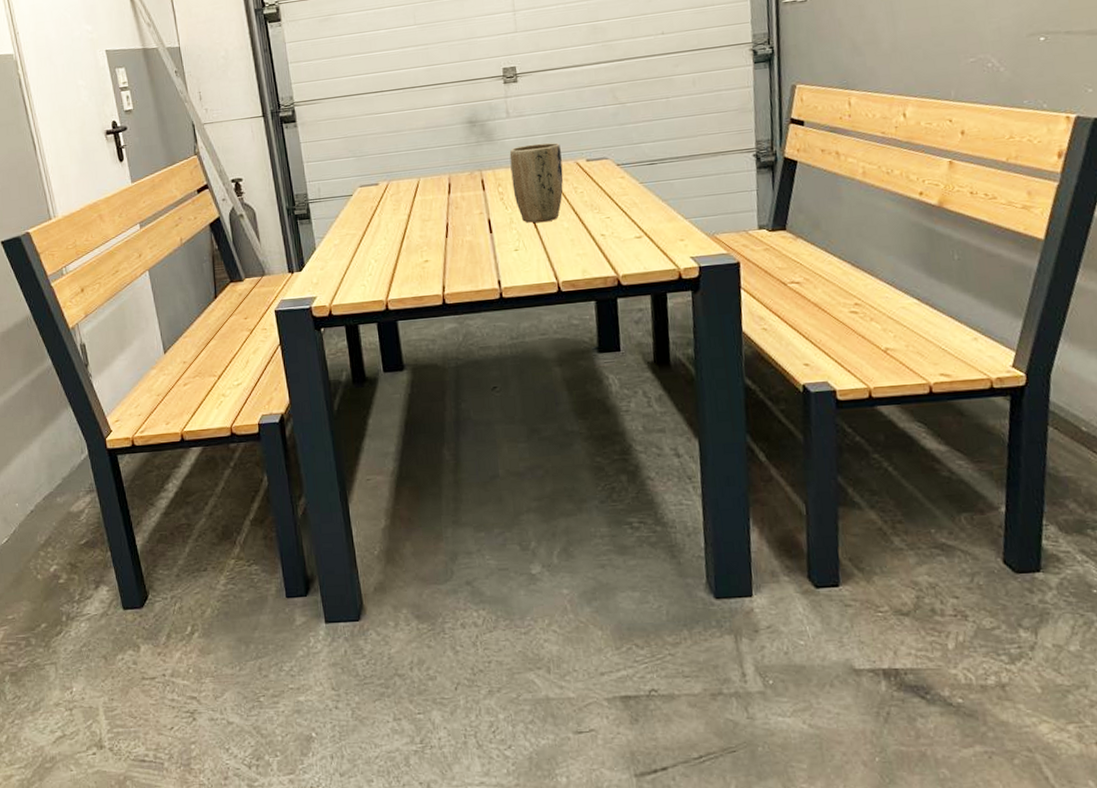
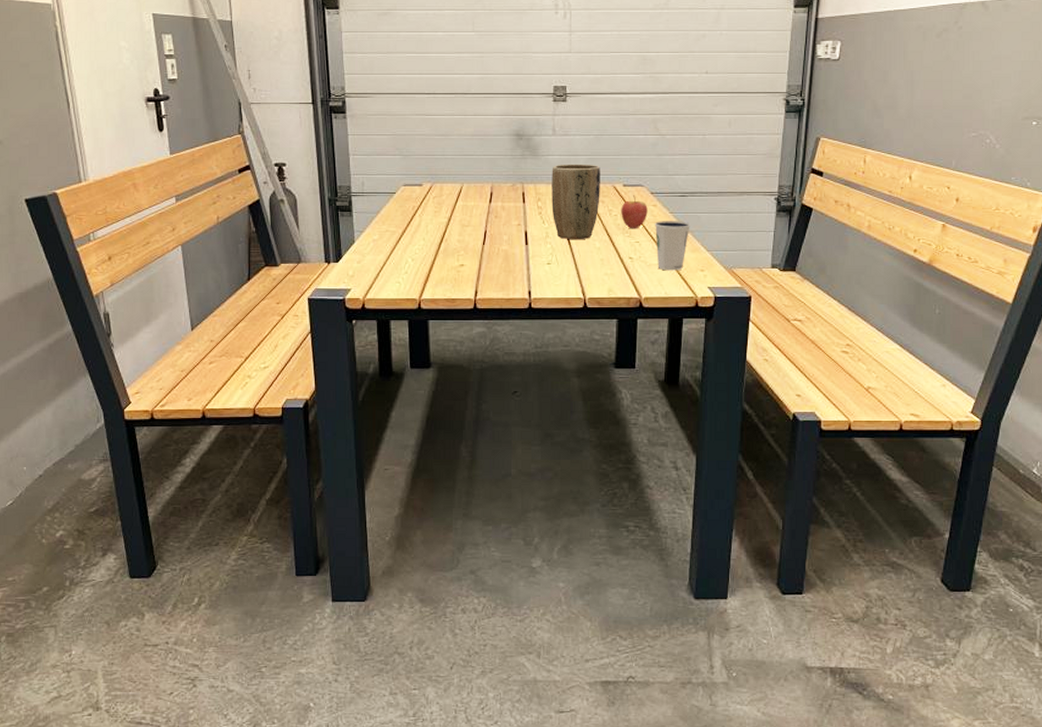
fruit: none [586,169,616,205] -> present [621,195,648,229]
dixie cup: none [624,190,664,244] -> present [654,221,690,271]

